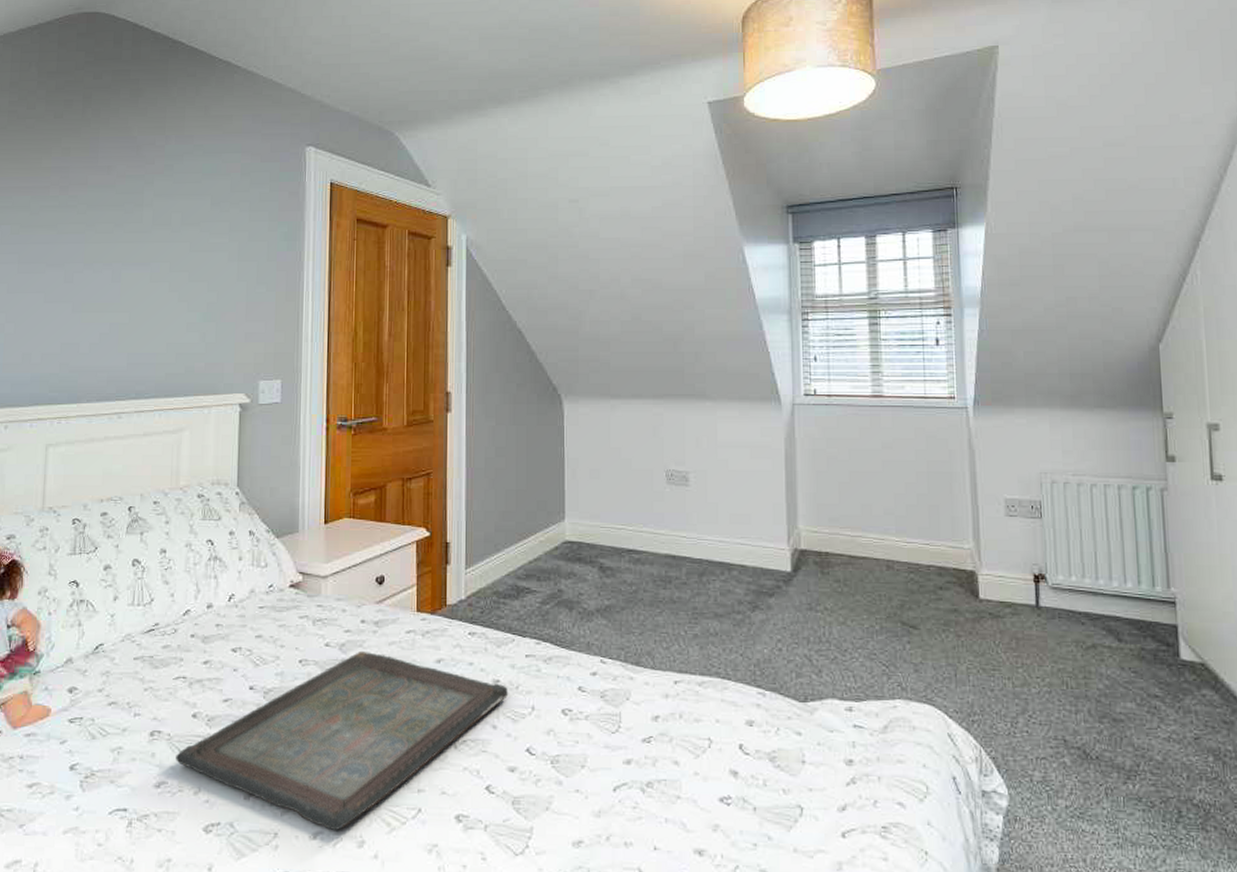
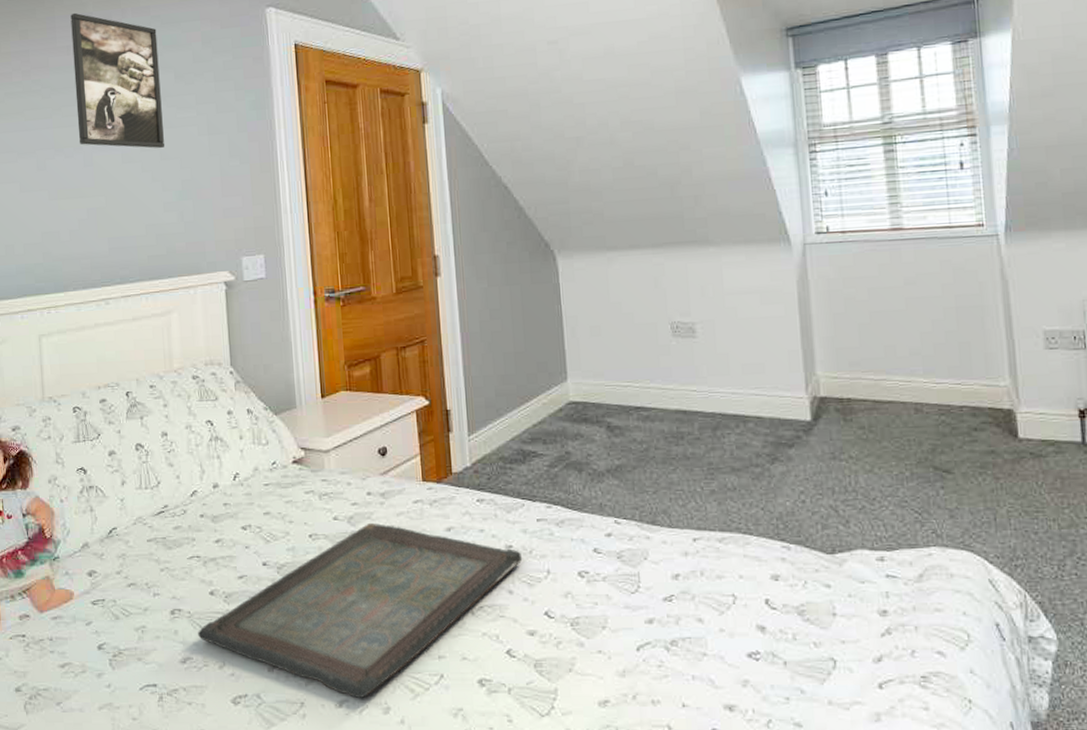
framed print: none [109,135,198,270] -> present [70,12,164,149]

